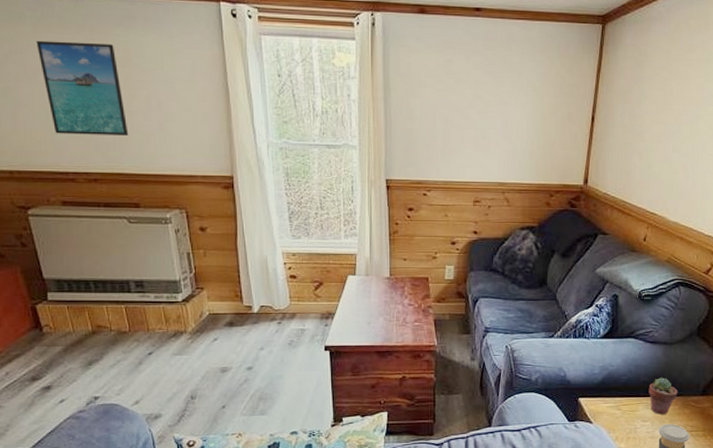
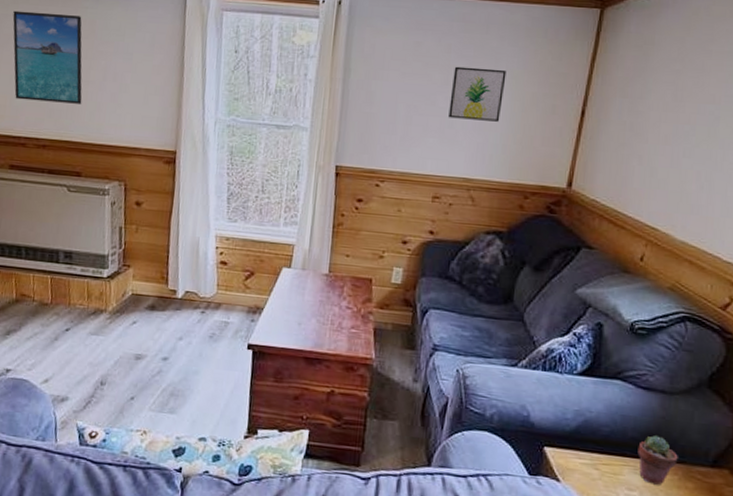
wall art: none [481,81,528,130] -> present [448,66,507,122]

